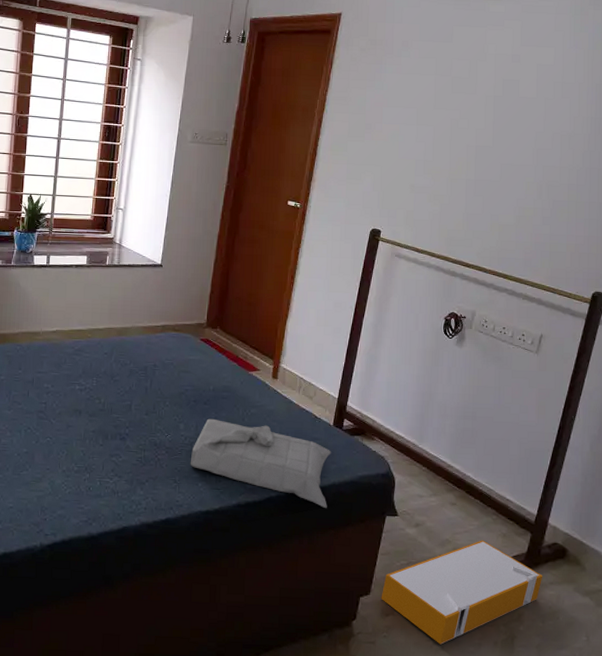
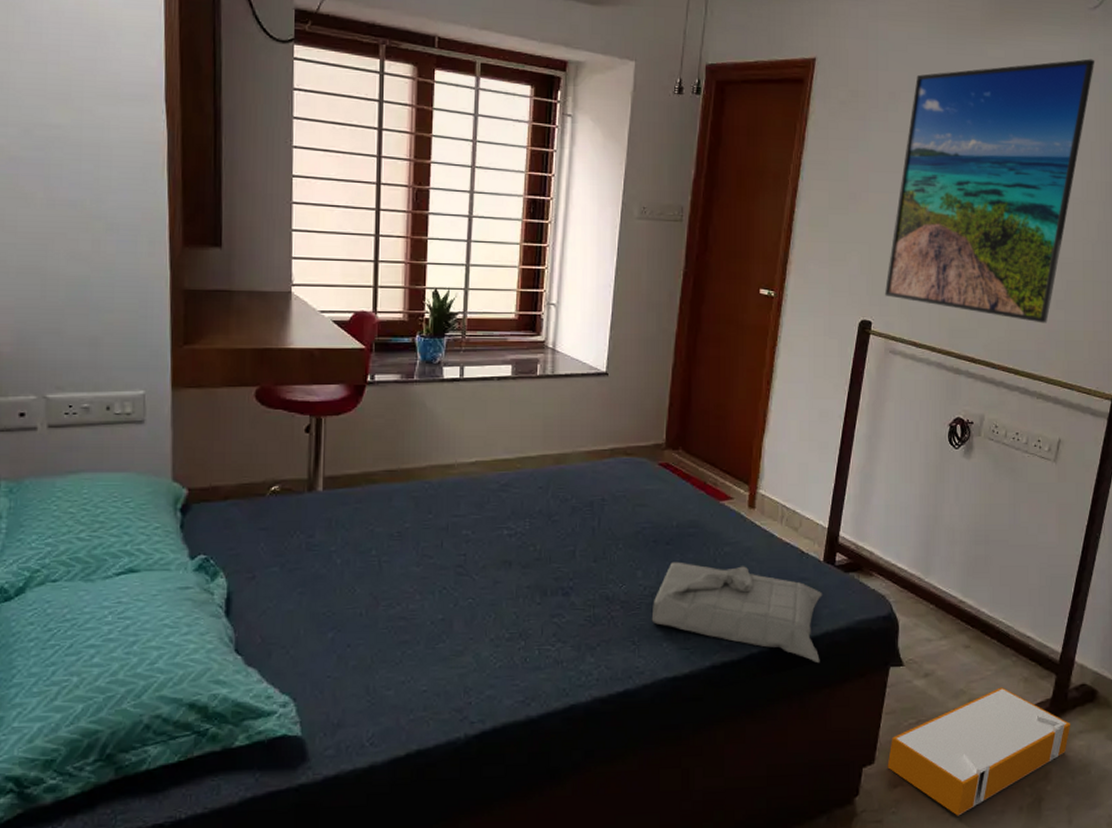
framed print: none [392,12,586,236] -> present [884,59,1095,323]

